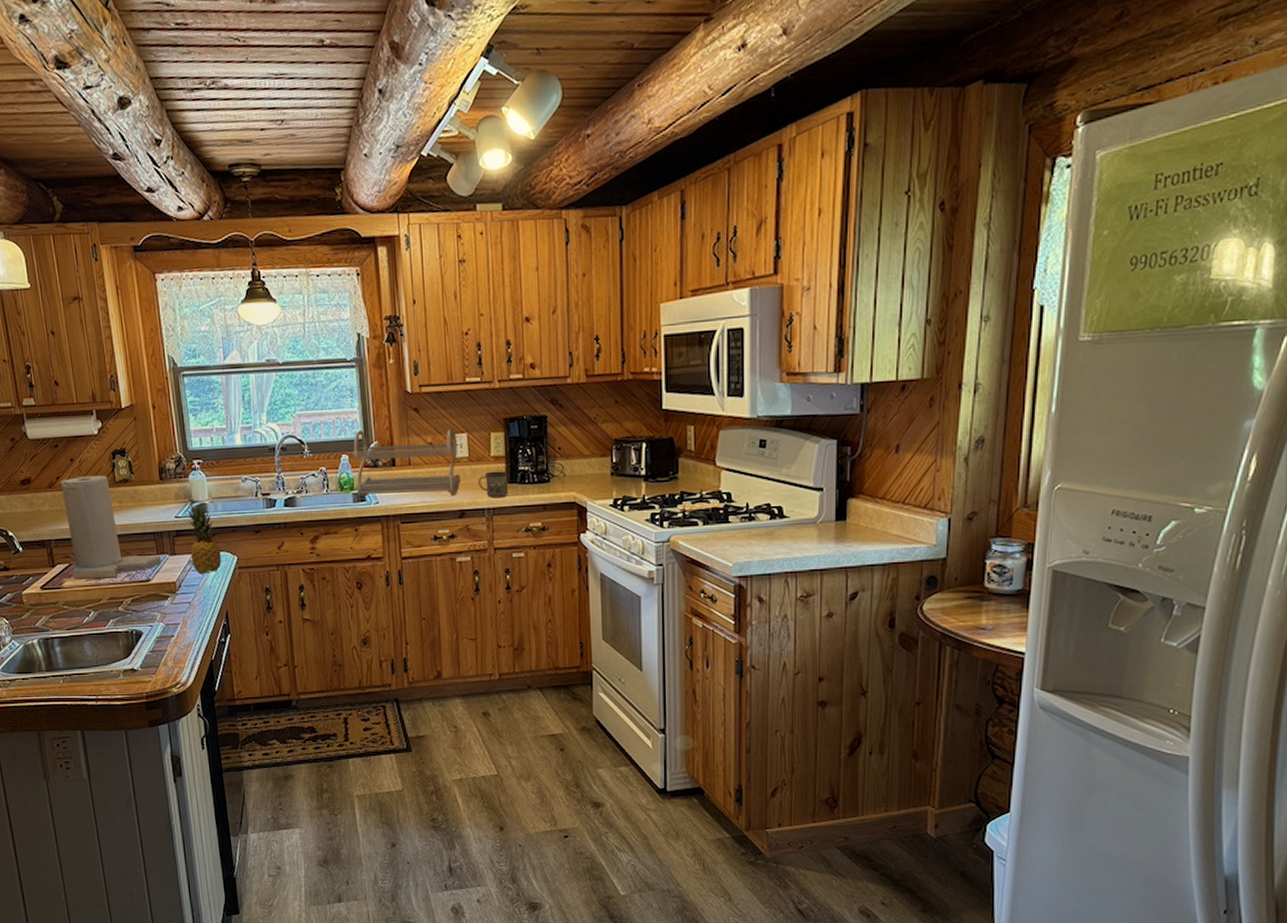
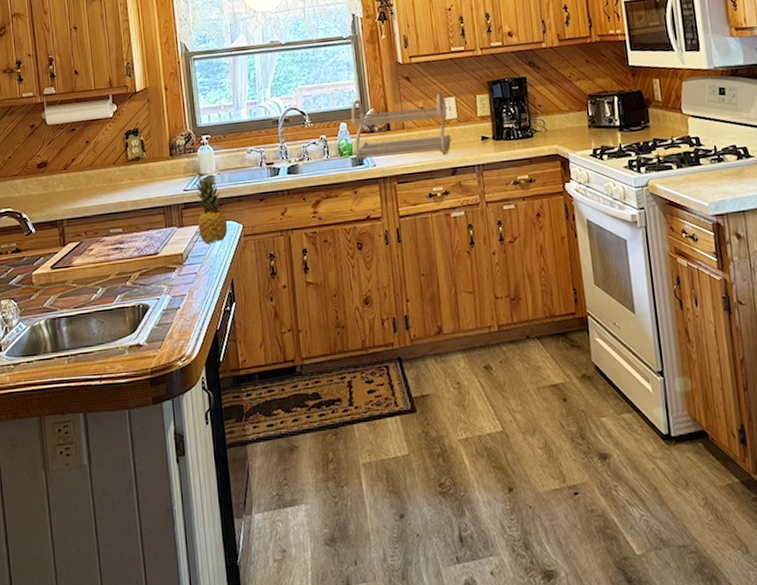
paper towel: present [61,475,162,579] -> none [76,155,170,256]
mug: present [478,471,509,498] -> none [467,129,496,155]

